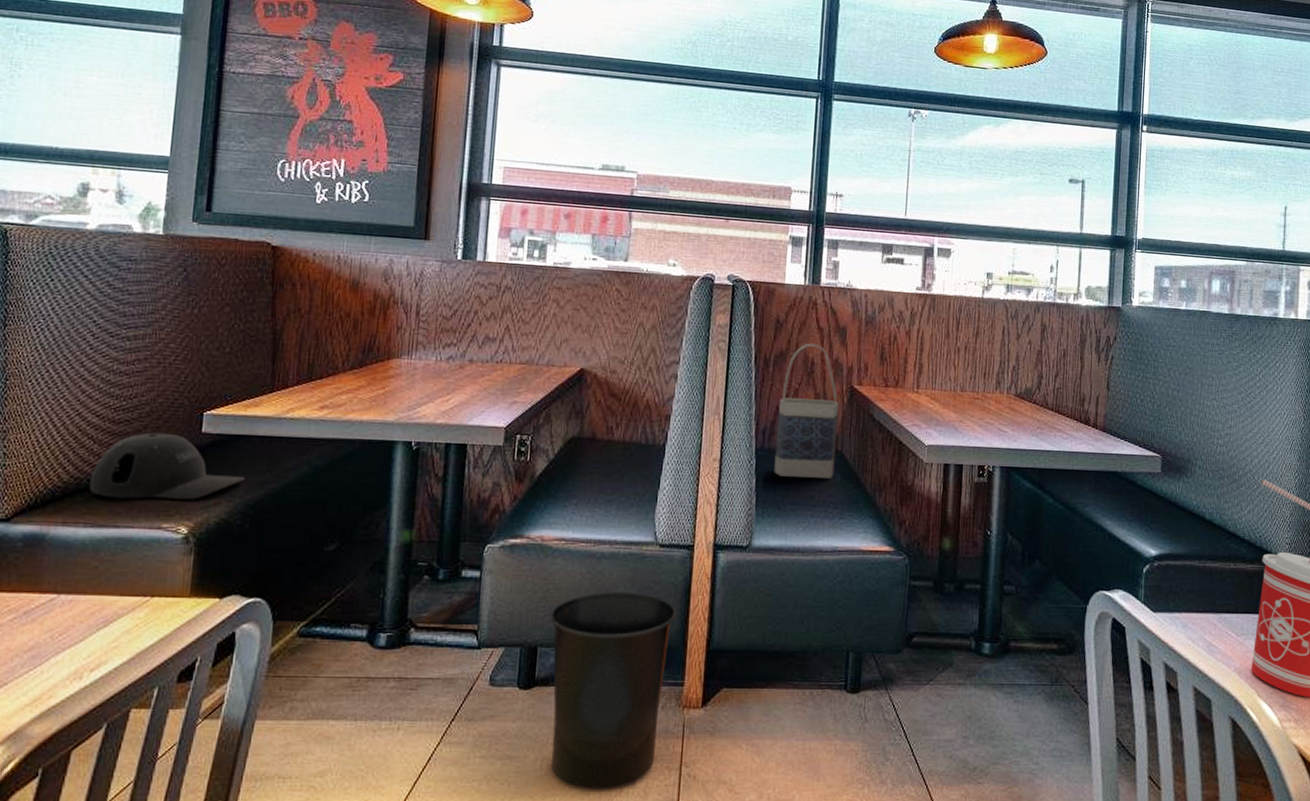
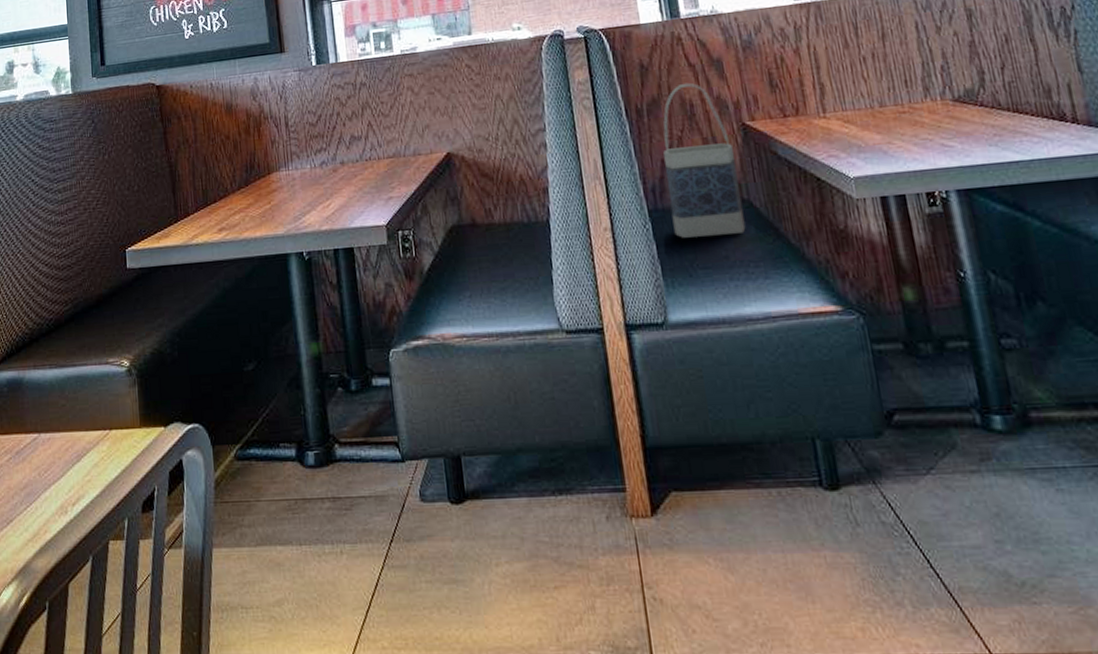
baseball cap: present [89,432,245,501] -> none [48,272,168,339]
waste bin: present [550,591,676,788] -> none [467,387,611,616]

